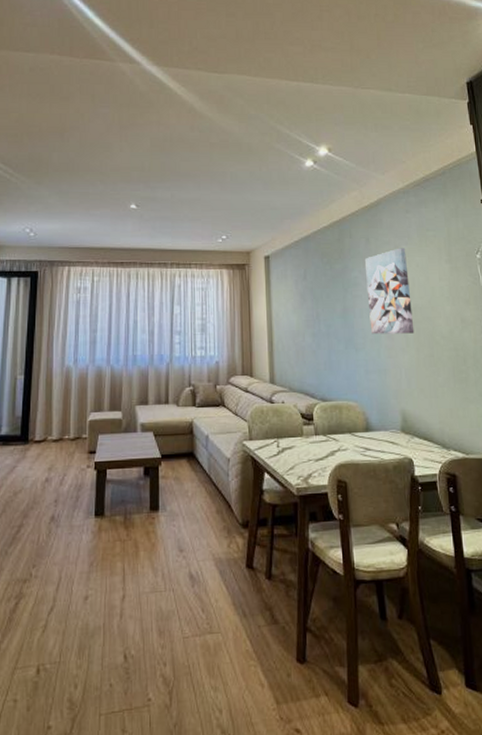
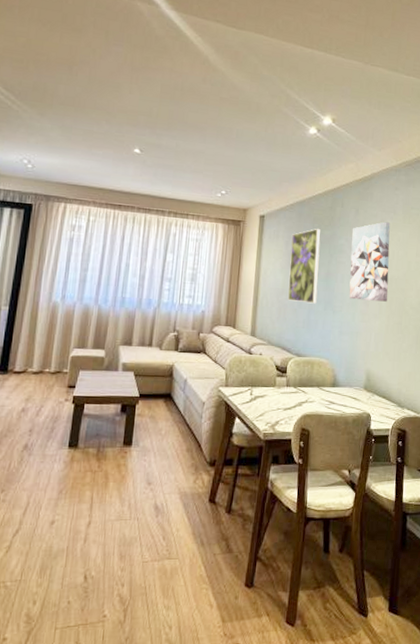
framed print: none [301,262,336,343] -> present [288,228,321,304]

